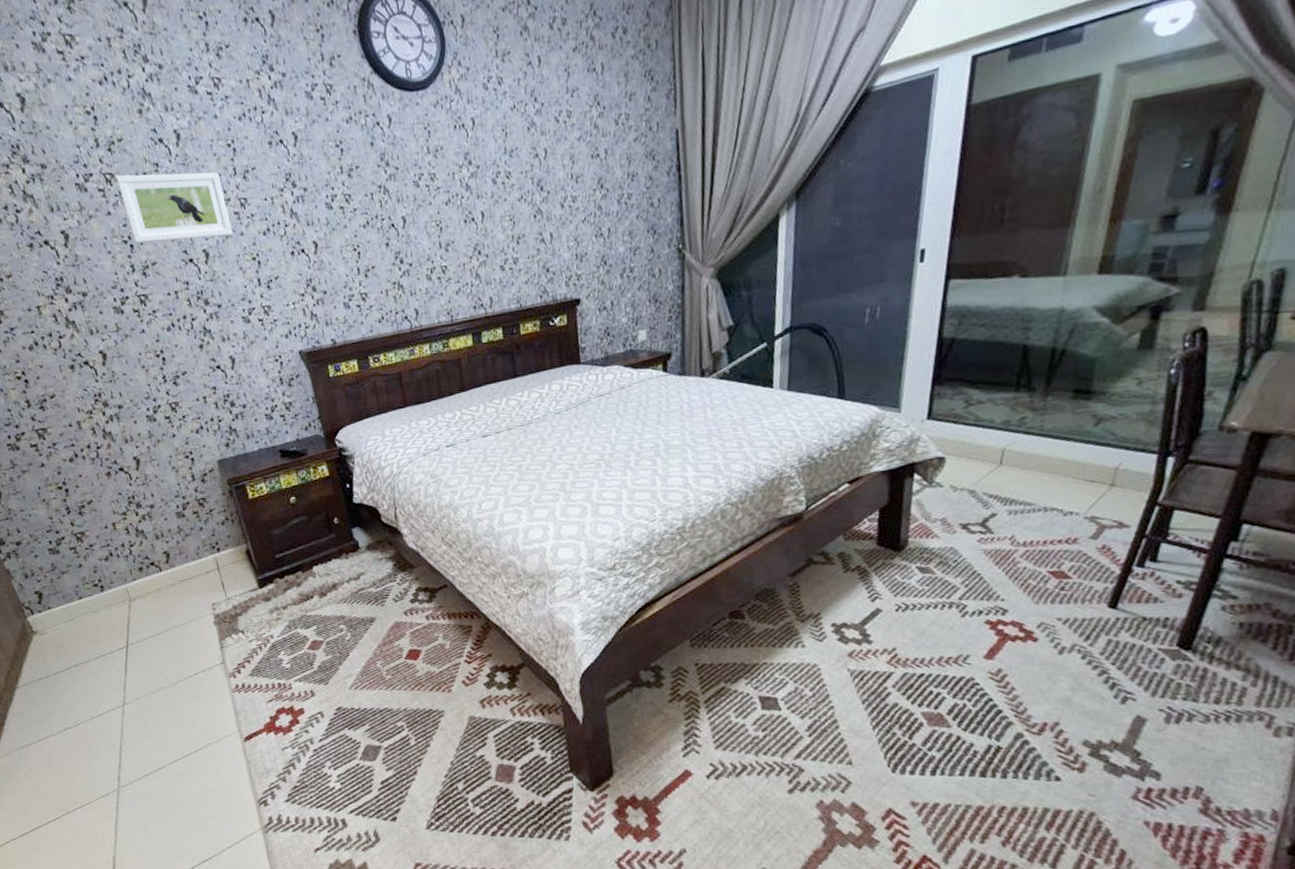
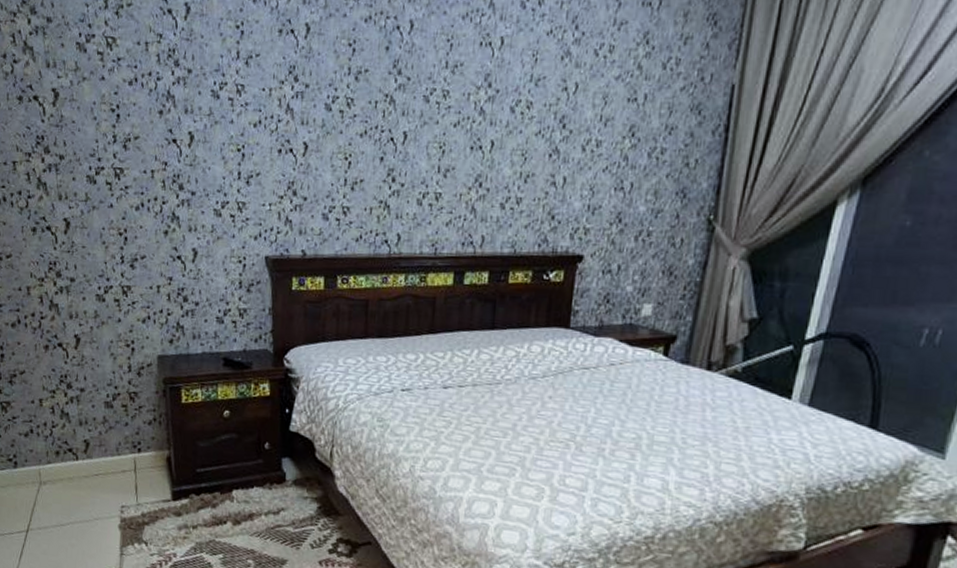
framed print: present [116,172,233,244] -> none [117,40,223,122]

